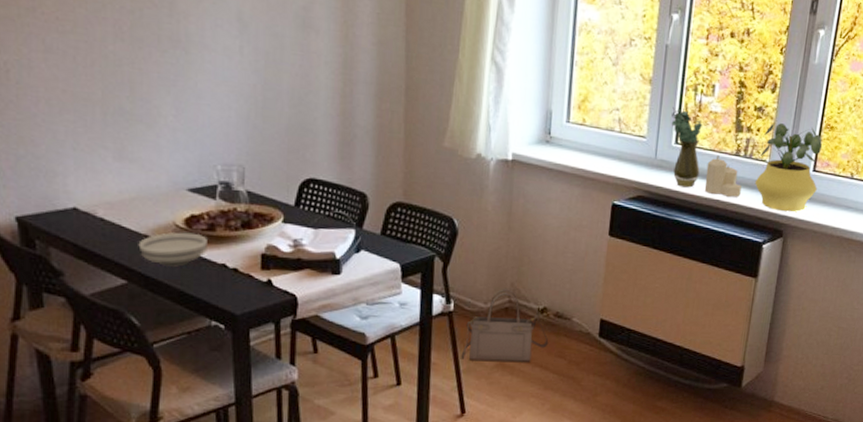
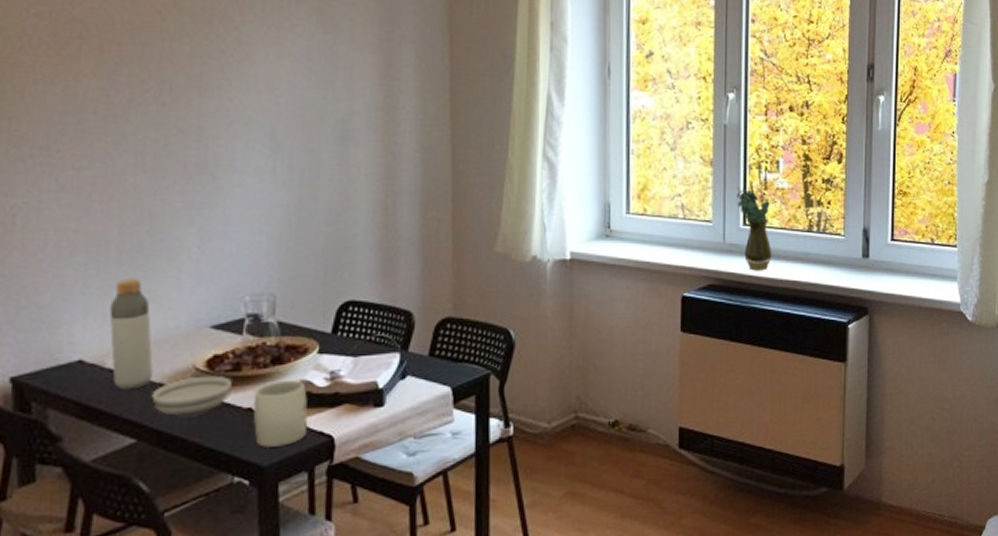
bottle: none [98,139,138,238] -> present [109,279,153,390]
mug: none [226,242,275,300] -> present [252,379,309,447]
handbag: present [461,289,549,363] -> none [524,403,623,493]
candle: present [704,154,742,198] -> none [779,232,818,278]
potted plant: present [754,123,822,212] -> none [831,194,898,287]

